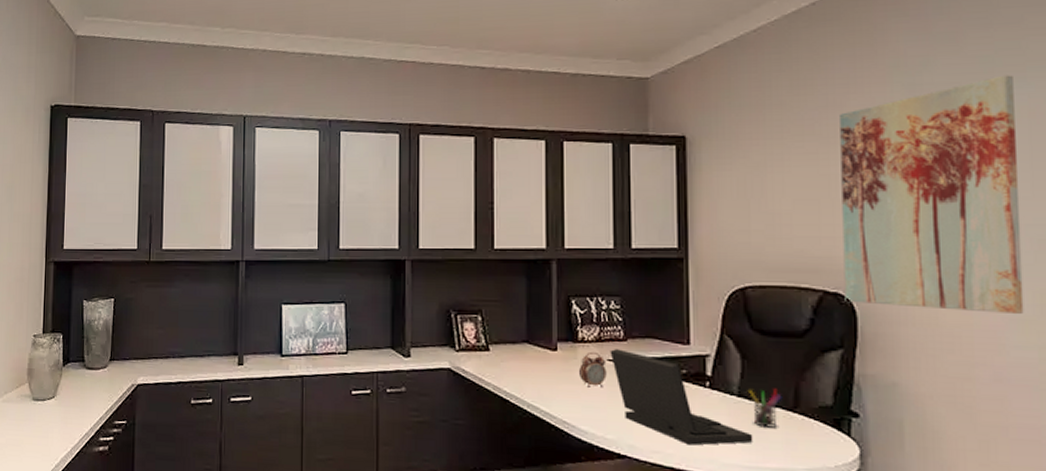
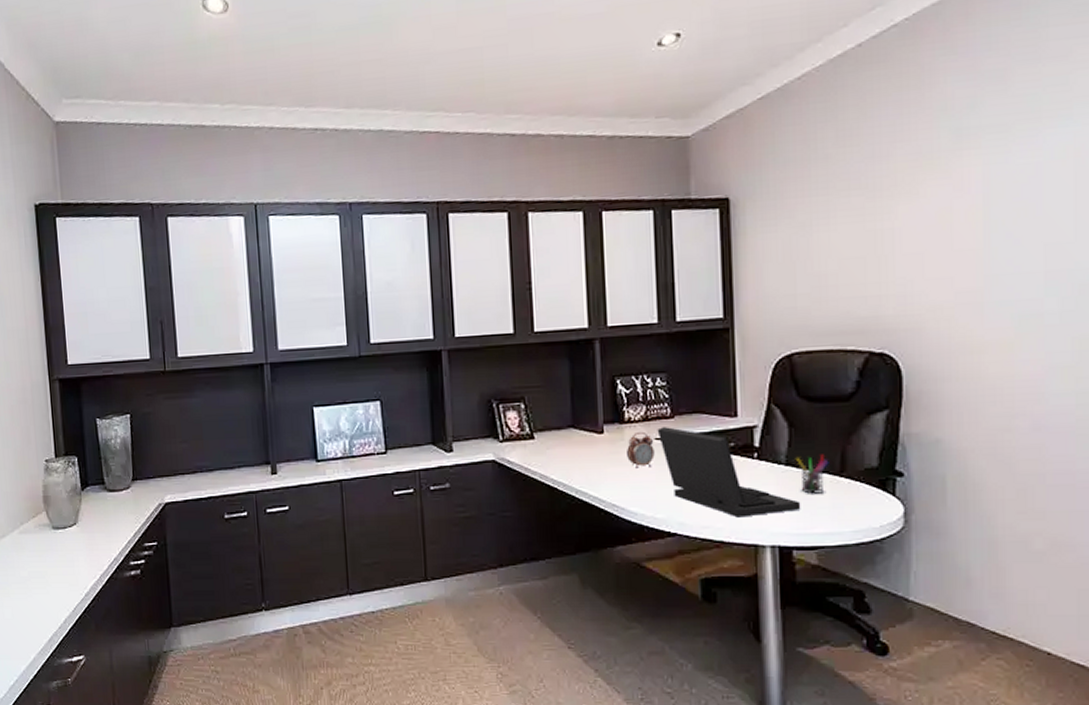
wall art: present [840,75,1024,314] -> none [886,113,1064,363]

